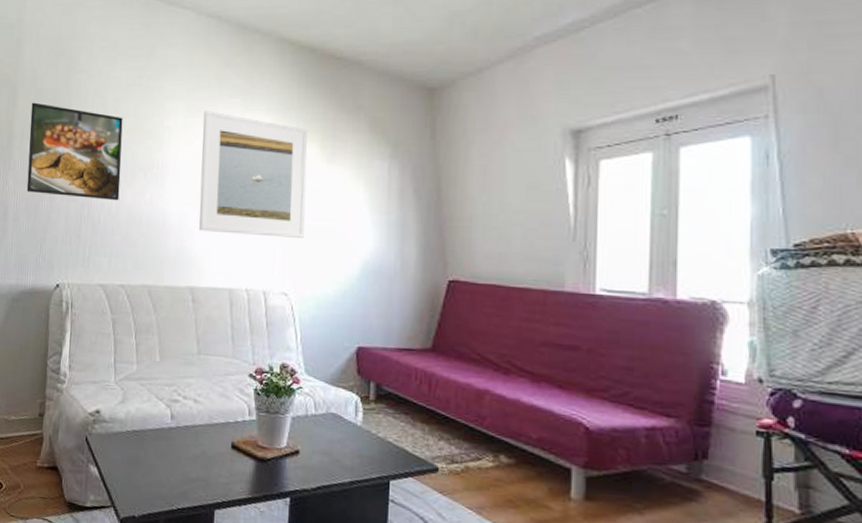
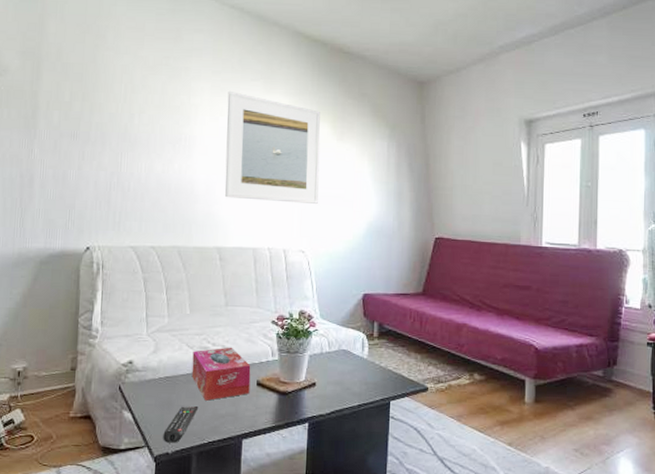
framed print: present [26,102,123,201] -> none [53,75,151,170]
remote control: none [129,465,168,506] -> present [163,405,199,443]
tissue box: none [160,401,225,461] -> present [191,347,251,401]

